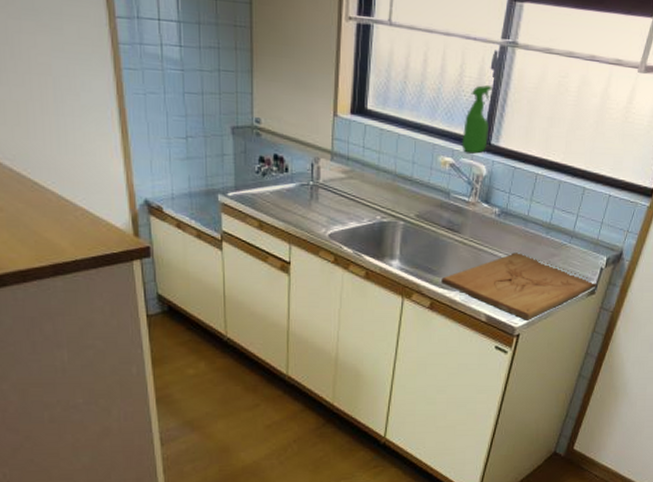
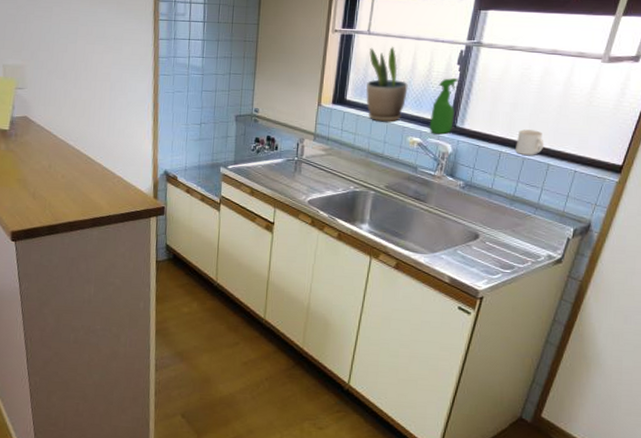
potted plant: none [389,42,437,138] -> present [365,46,408,122]
cutting board: present [440,252,598,320] -> none [406,221,565,285]
cup: none [552,148,581,179] -> present [515,129,544,156]

